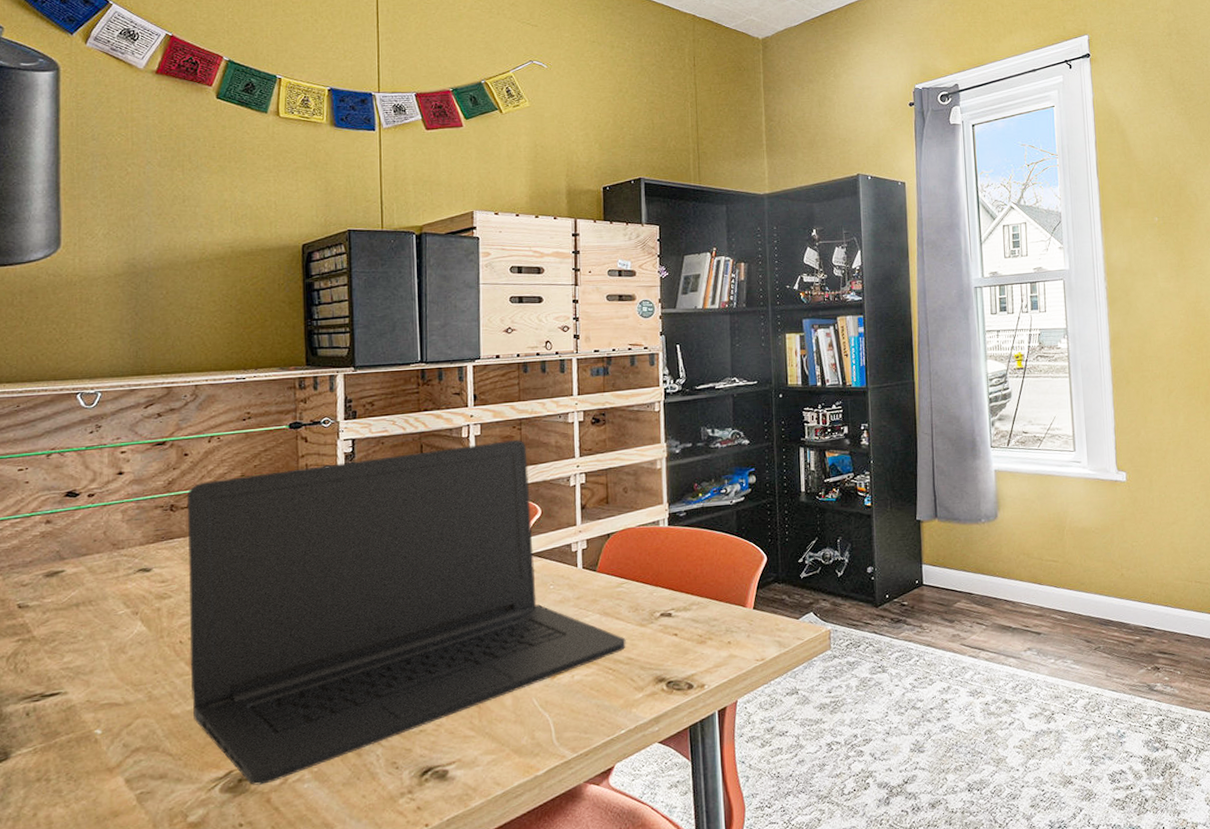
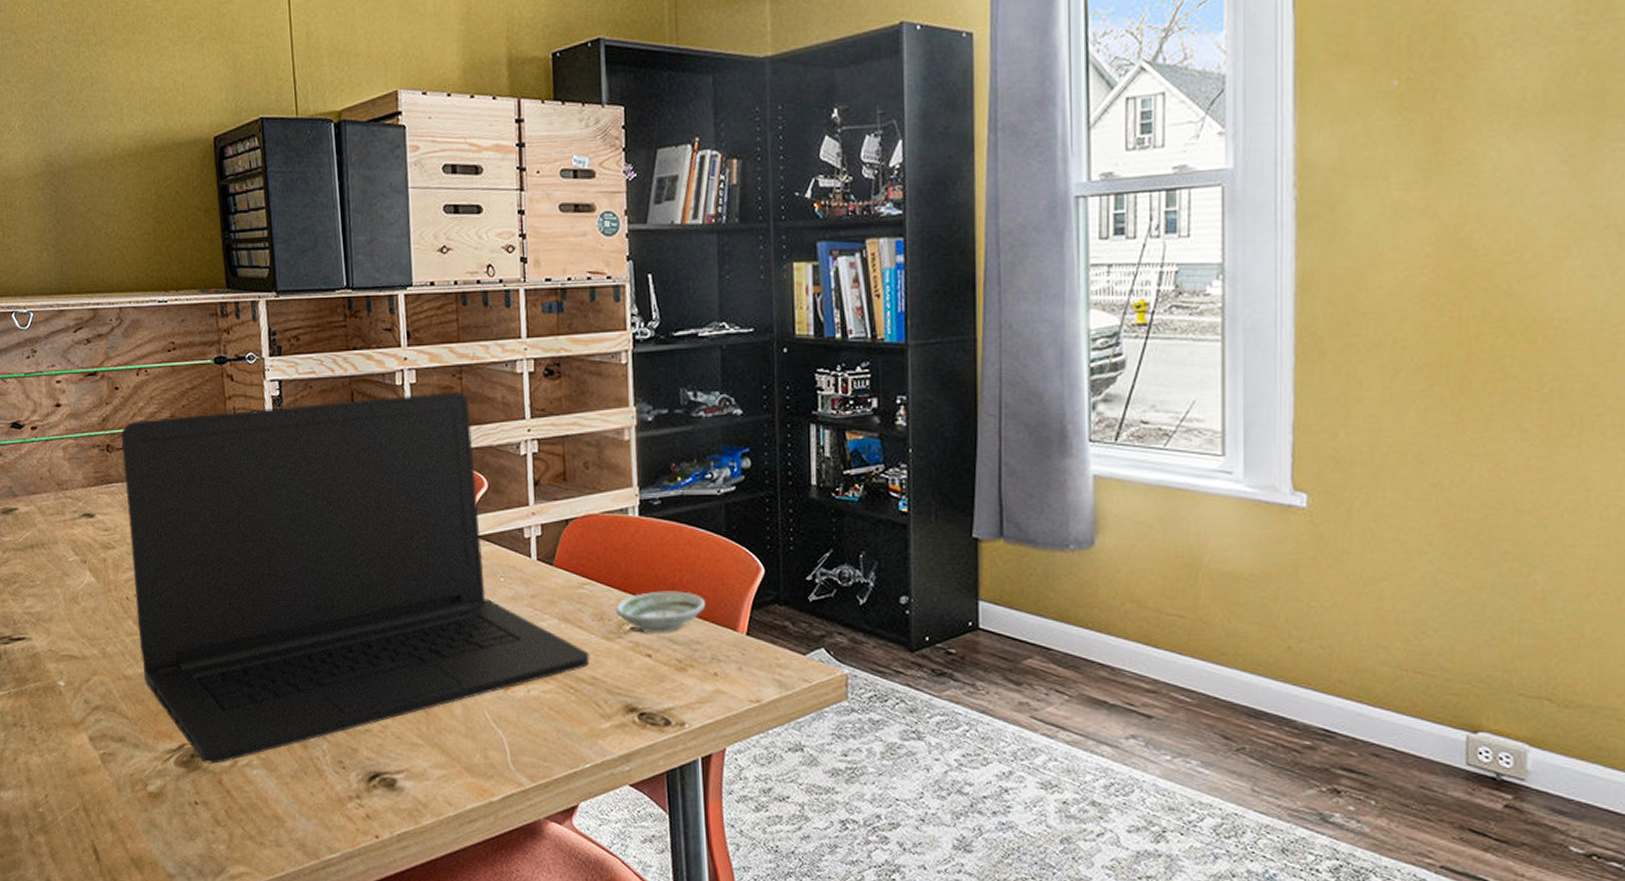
saucer: none [648,581,722,616] -> present [615,591,706,632]

